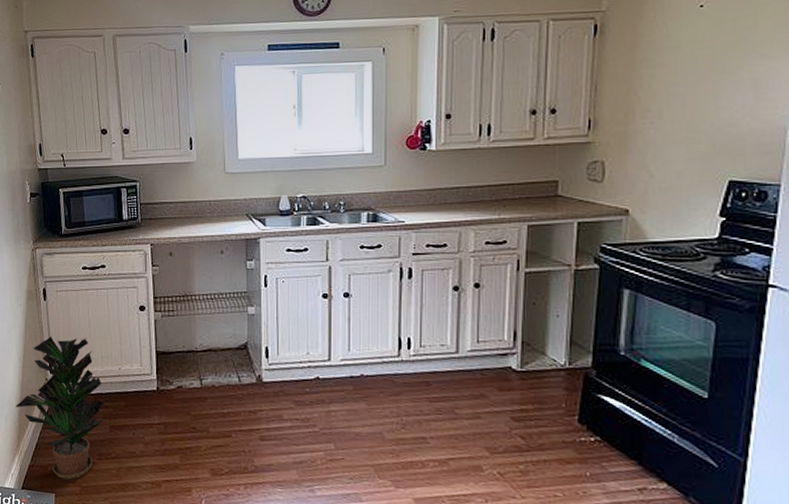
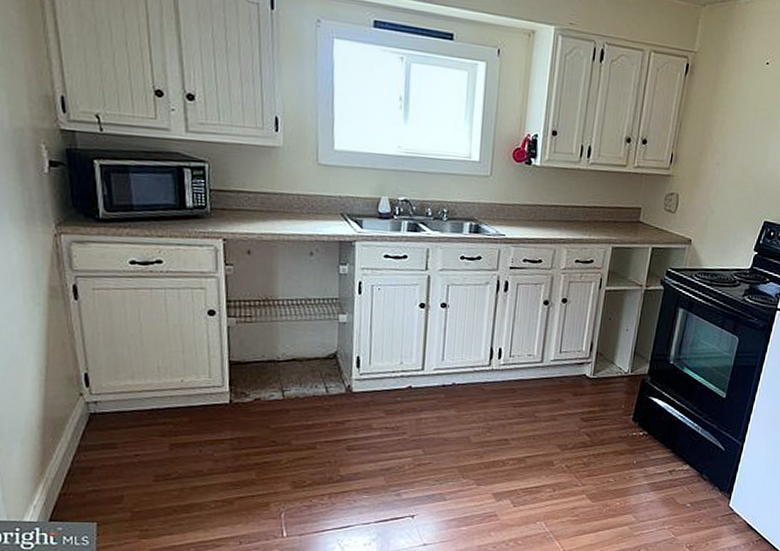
potted plant: present [15,336,105,480] -> none [36,343,163,506]

